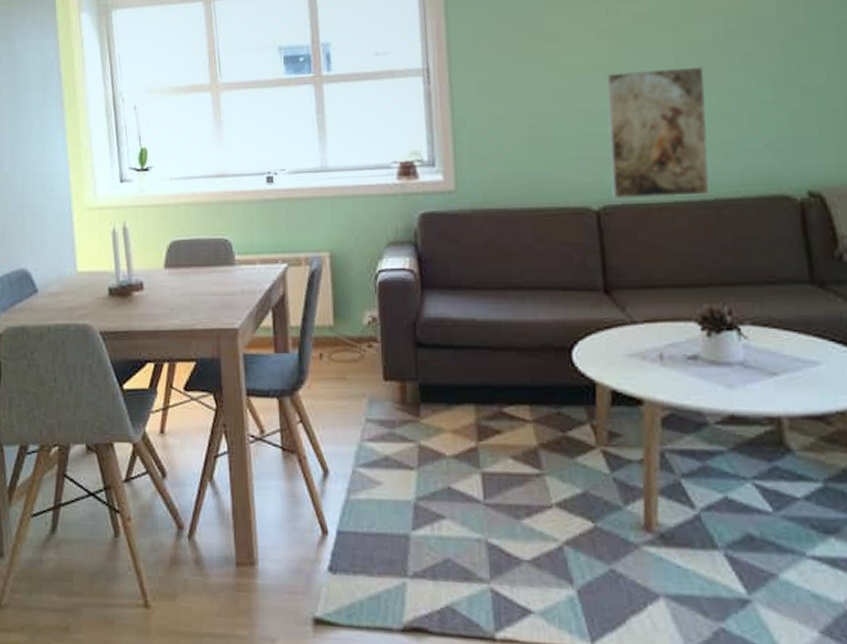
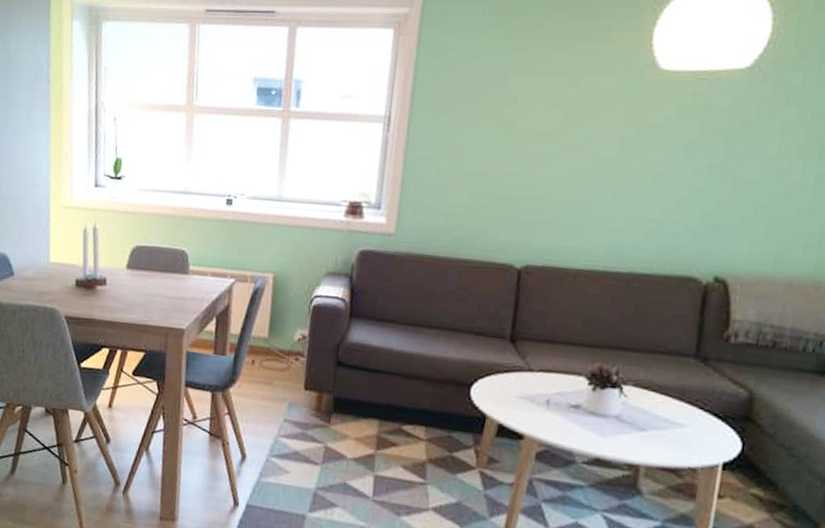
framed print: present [606,66,710,198] -> none [535,143,647,268]

